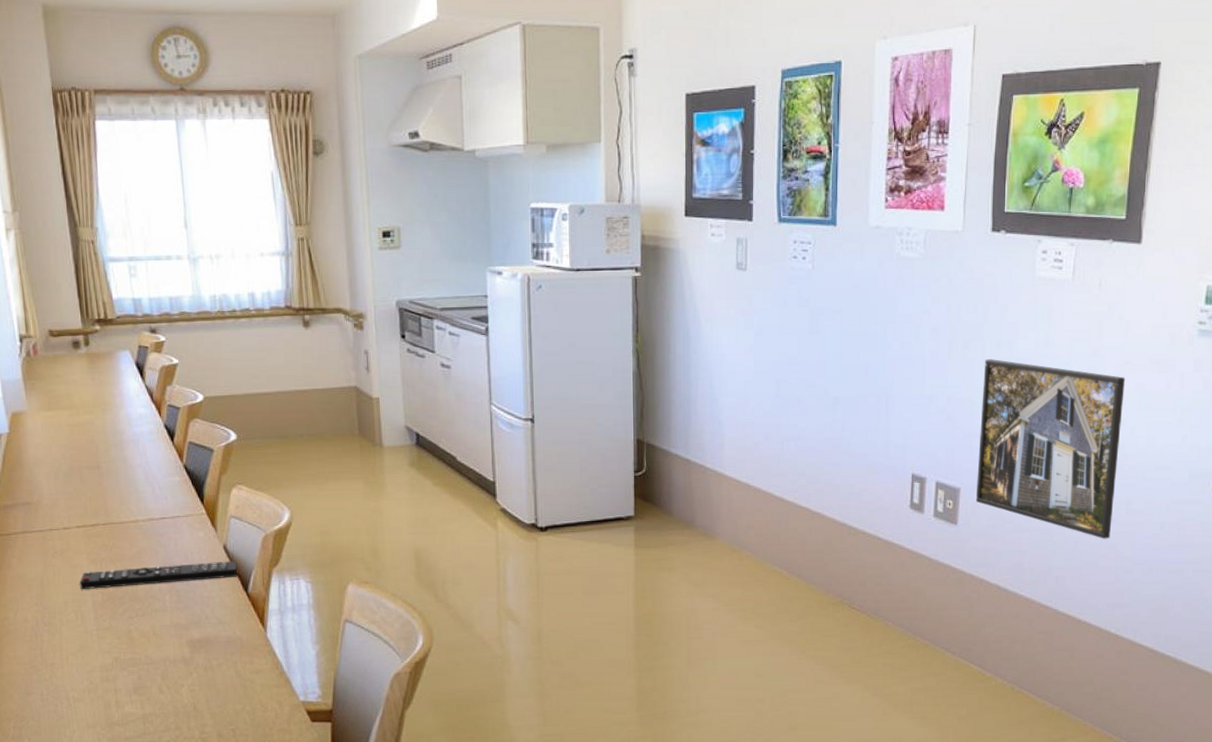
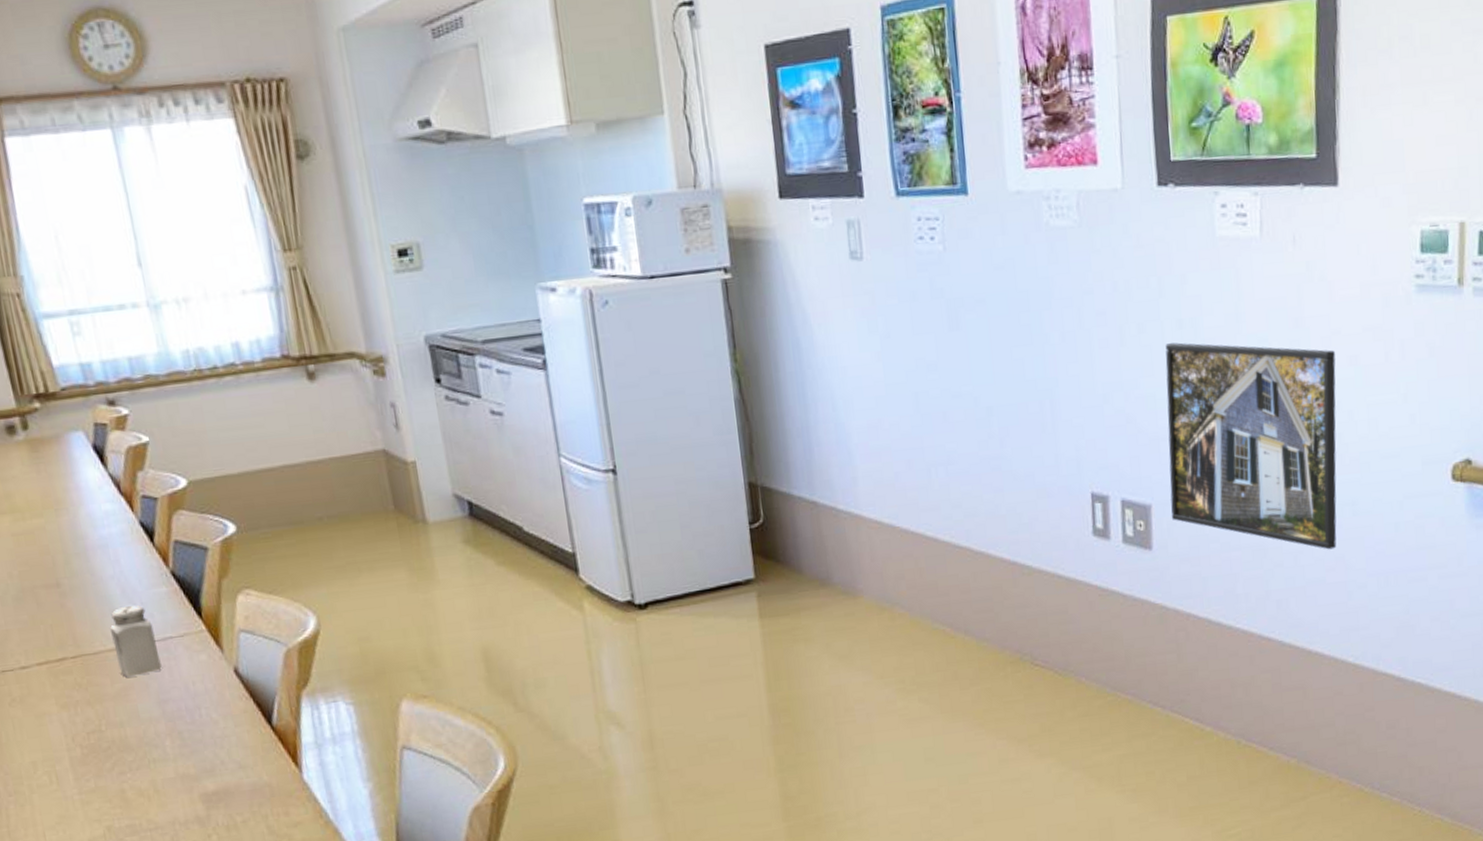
remote control: present [79,561,238,590] -> none [49,686,257,745]
salt shaker: none [134,489,169,544] -> present [110,605,162,677]

